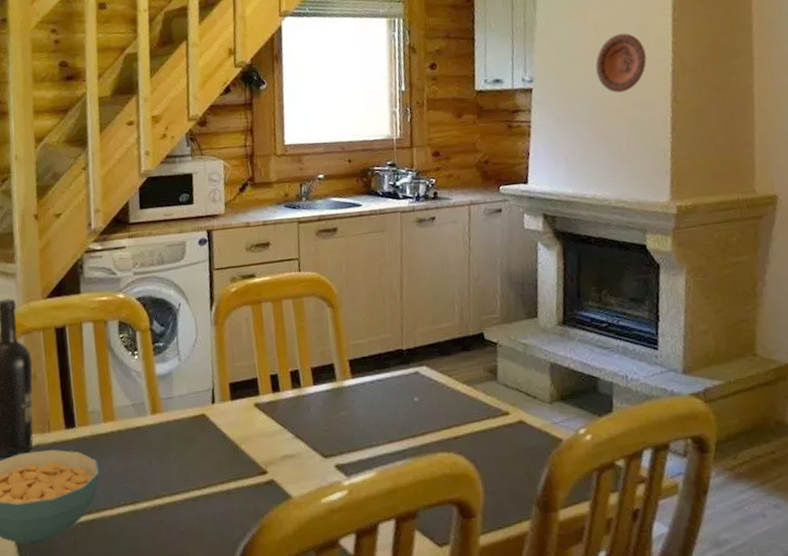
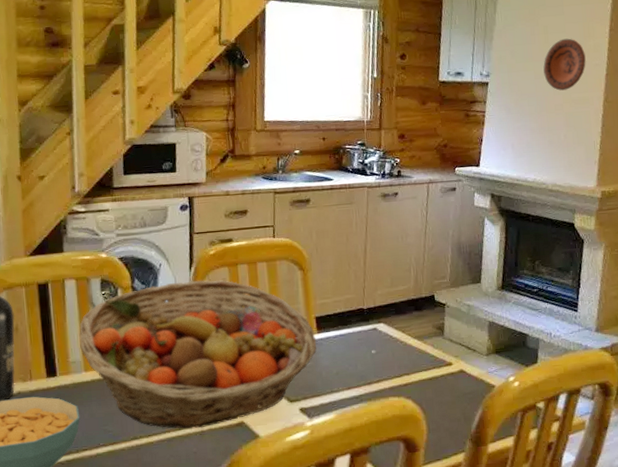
fruit basket: none [97,320,352,487] -> present [79,280,317,429]

